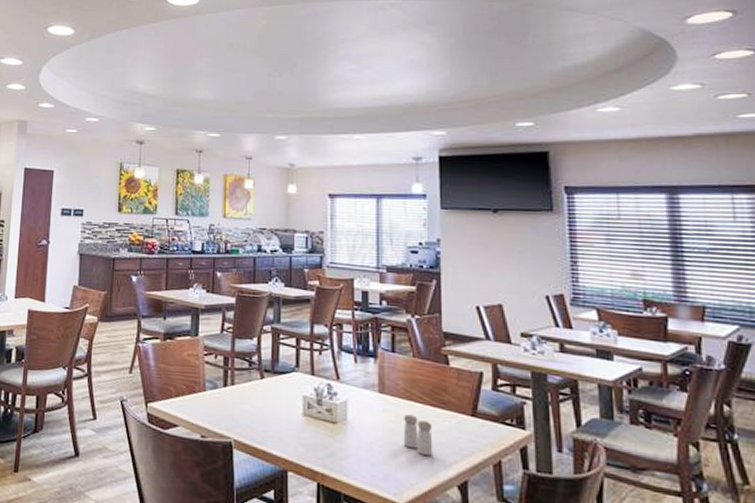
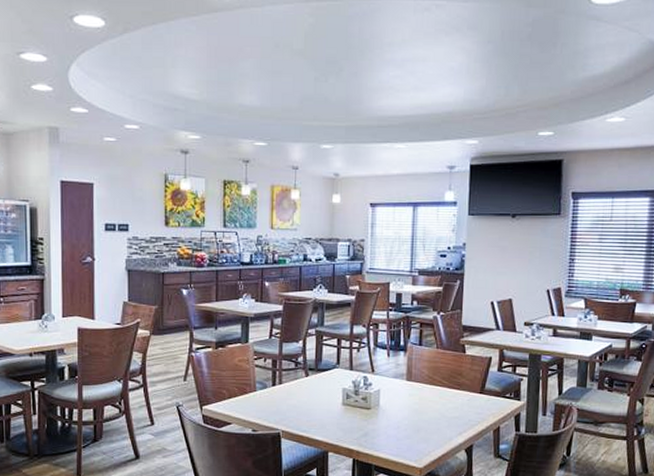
salt and pepper shaker: present [403,414,433,456] -> none [424,396,449,428]

